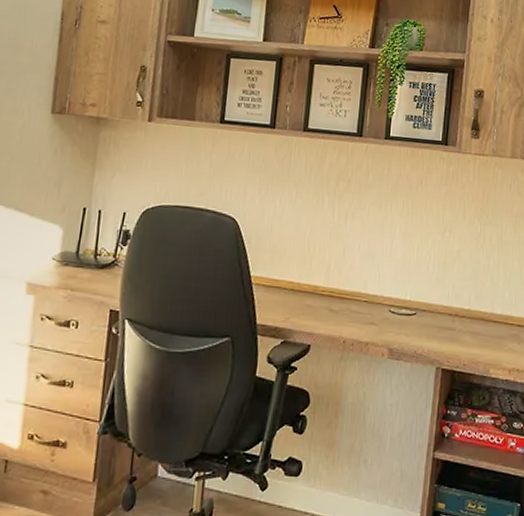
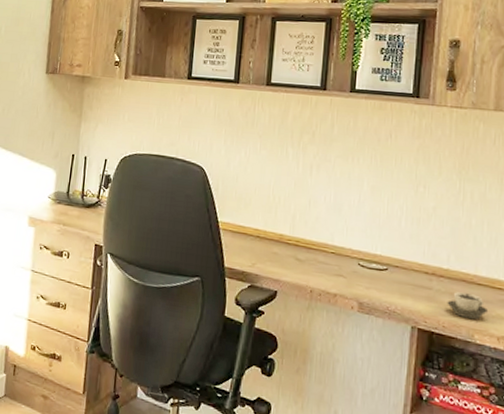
cup: none [467,330,502,355] -> present [447,292,489,319]

